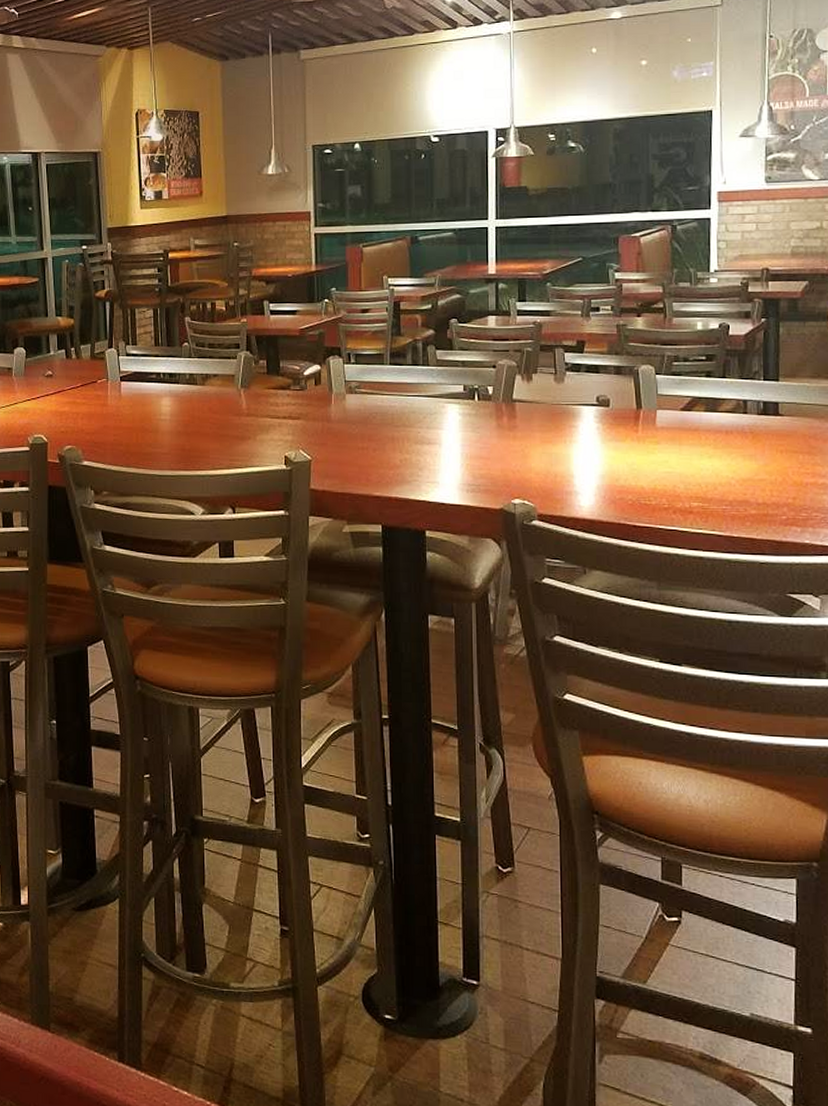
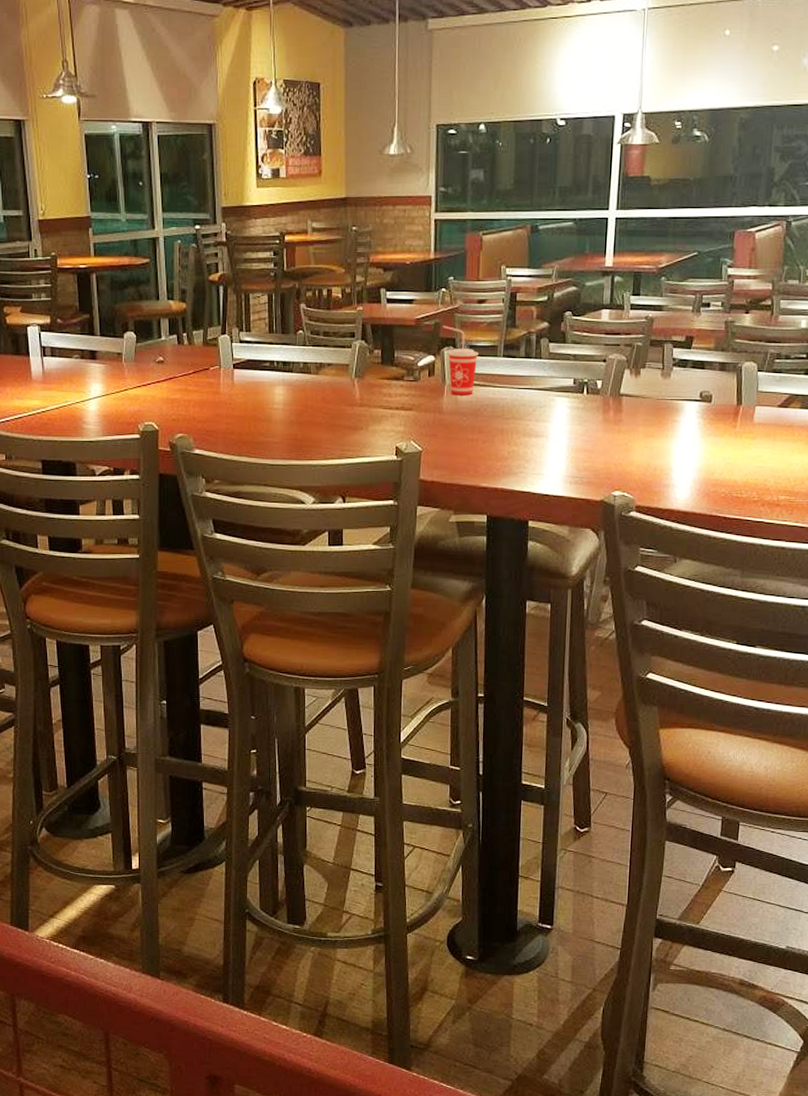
beverage cup: none [327,334,364,404] -> present [442,325,478,396]

